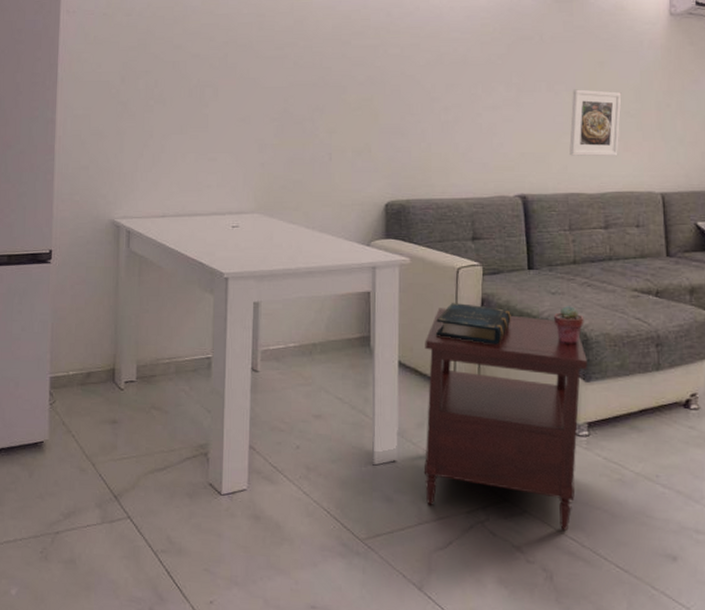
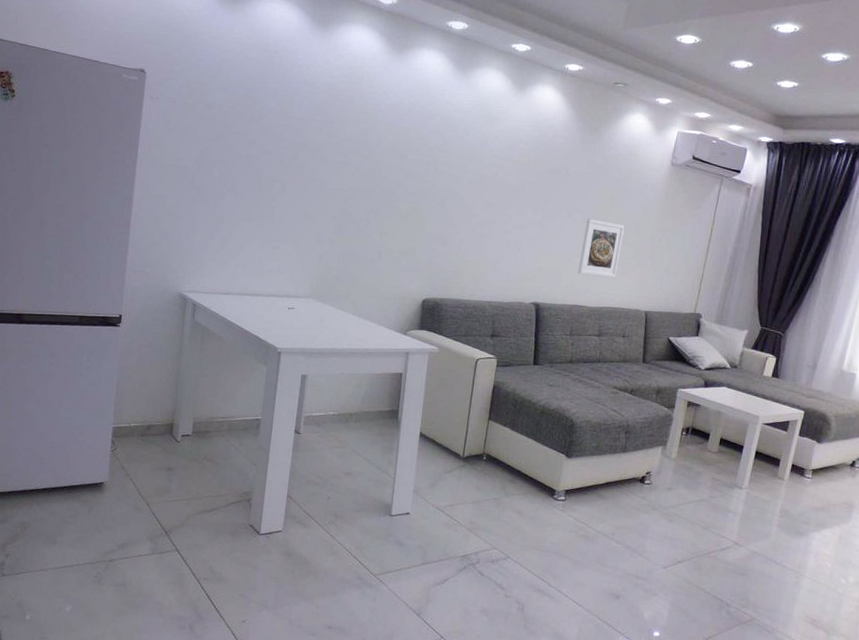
side table: present [423,308,587,531] -> none [430,391,571,573]
book: present [435,302,511,345] -> none [452,386,516,424]
potted succulent: present [553,306,584,344] -> none [548,396,573,428]

